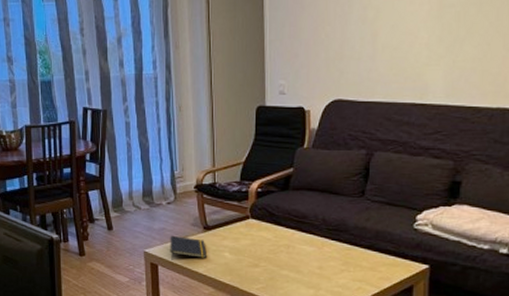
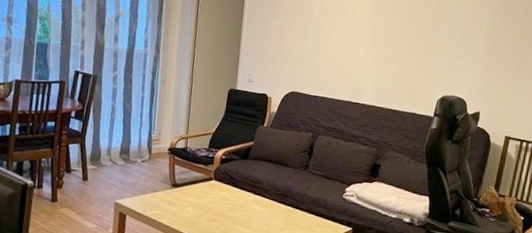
notepad: present [170,235,206,260] -> none [139,189,172,211]

